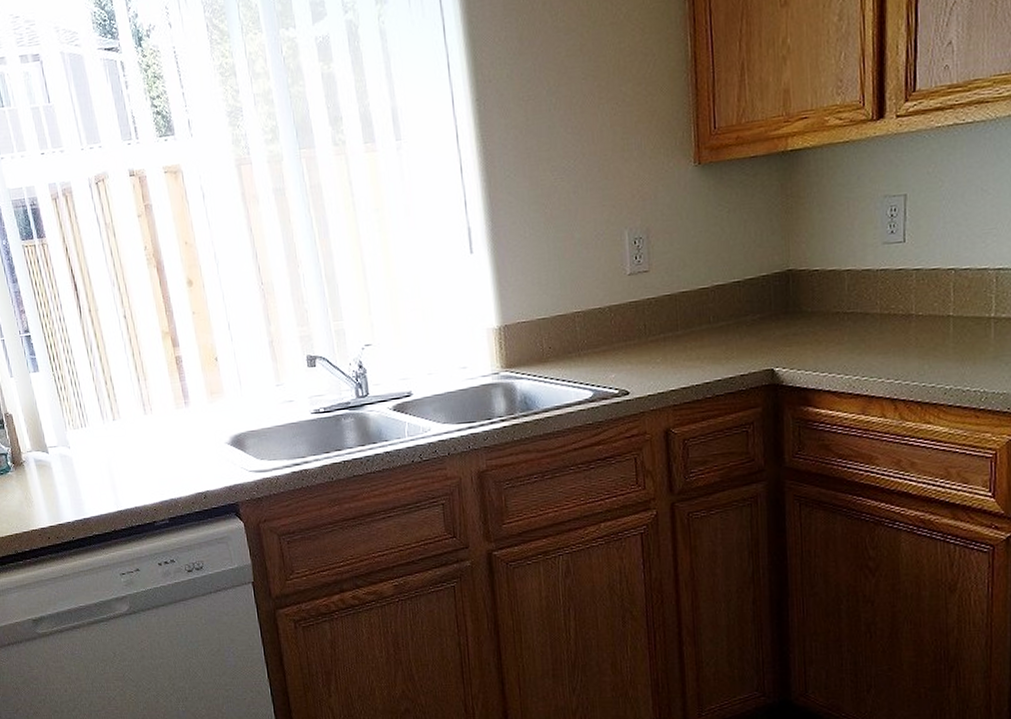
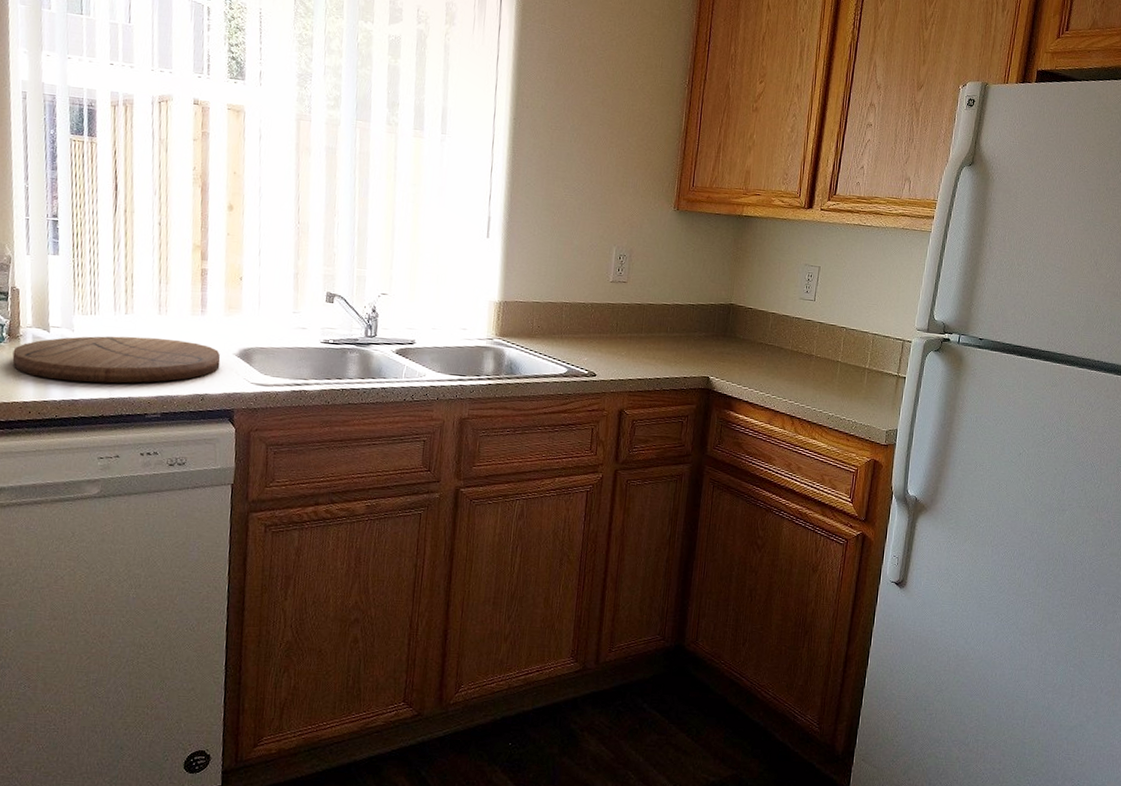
cutting board: none [20,437,215,501] -> present [12,336,221,383]

